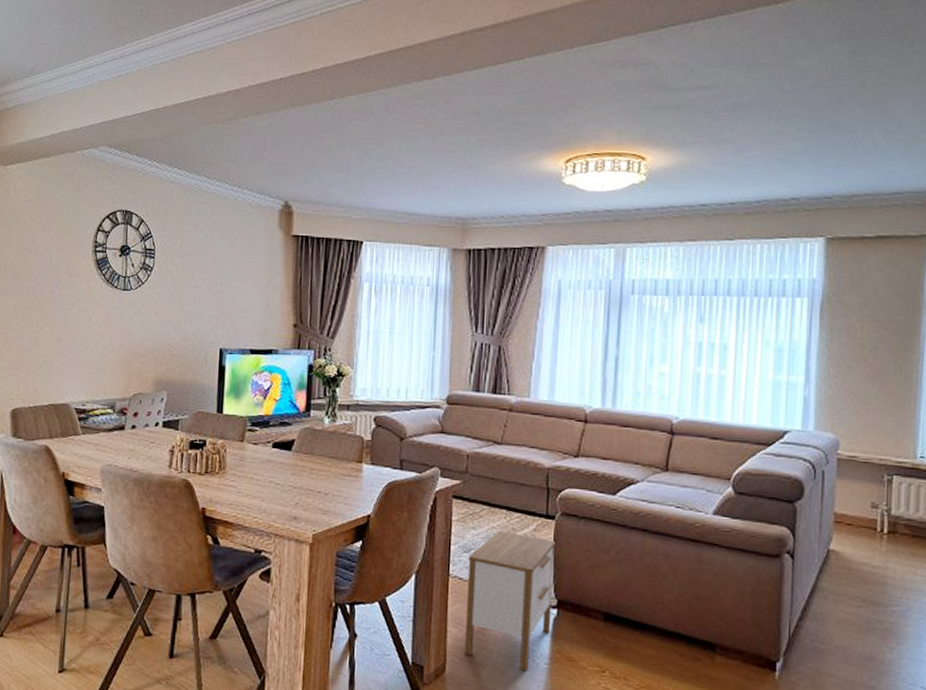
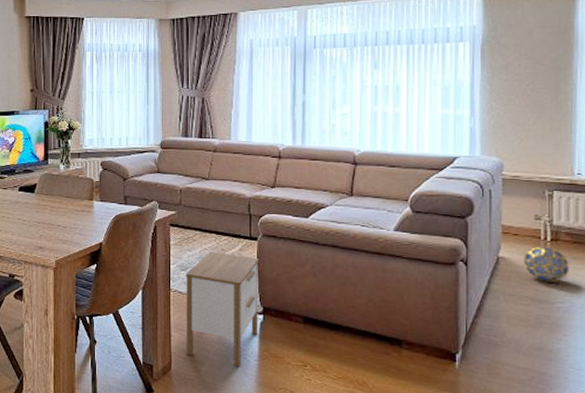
ball: none [856,539,907,582] -> present [523,246,569,282]

